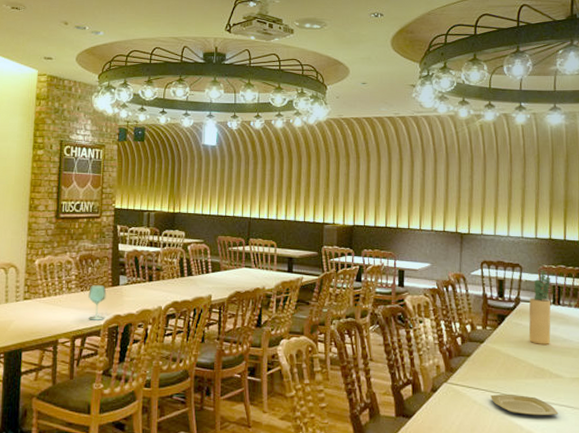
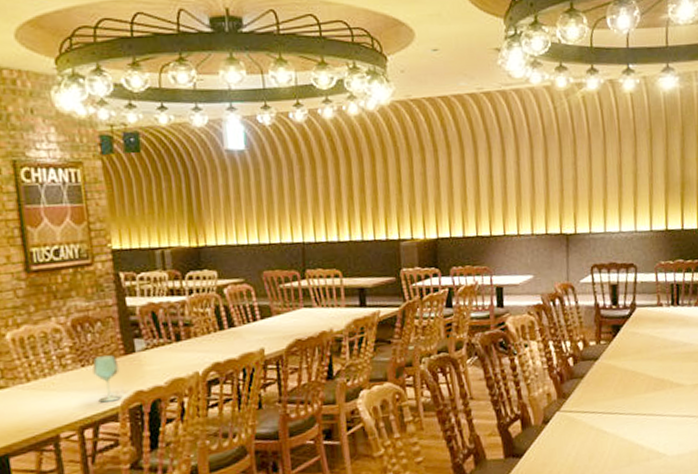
plate: present [490,394,559,416] -> none [608,411,681,434]
vase: present [528,270,551,346] -> none [646,267,670,353]

